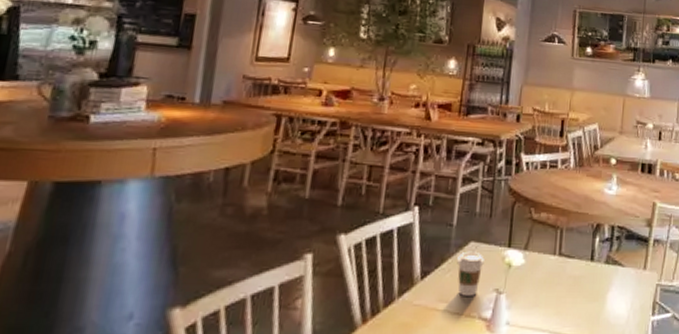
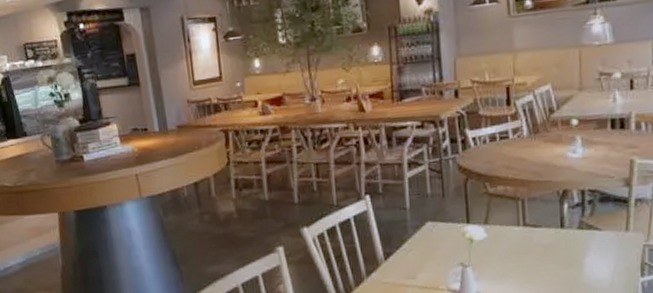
coffee cup: present [457,251,484,296] -> none [416,230,444,272]

